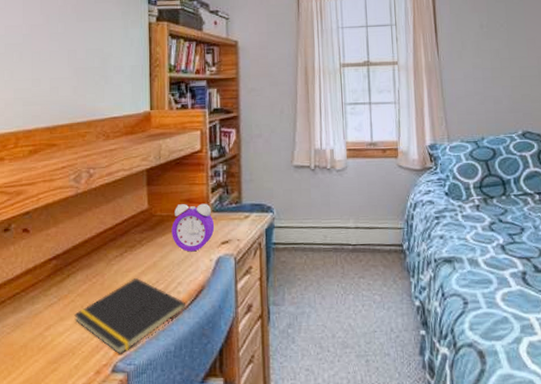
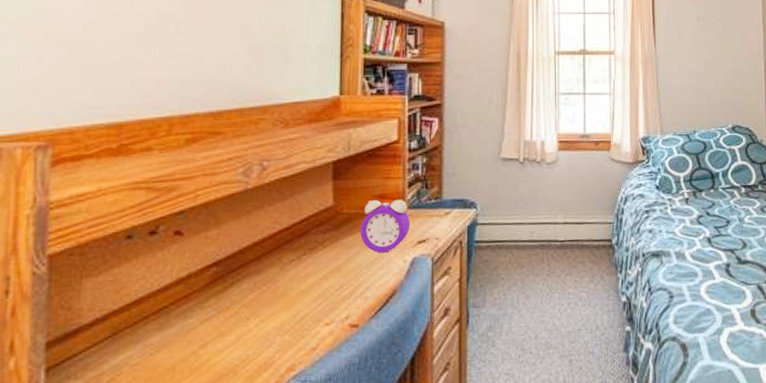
notepad: present [74,278,186,354] -> none [238,284,374,371]

